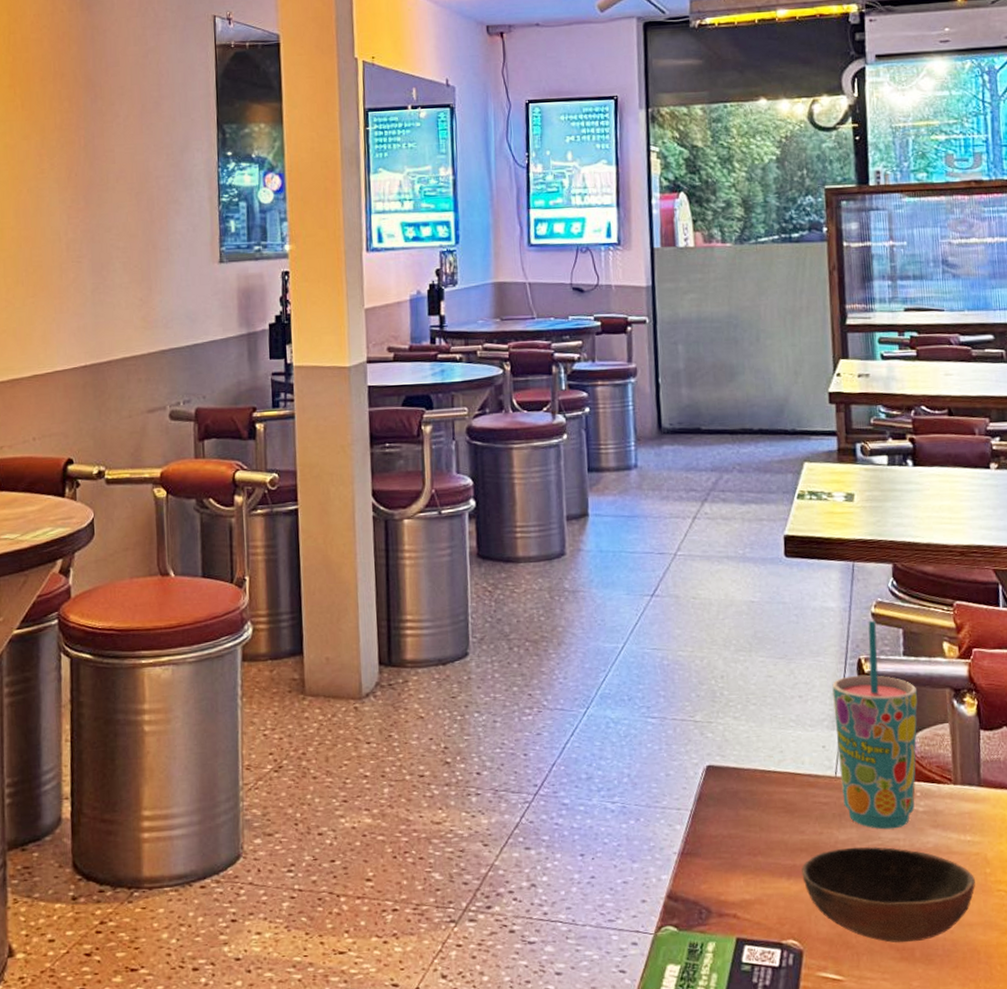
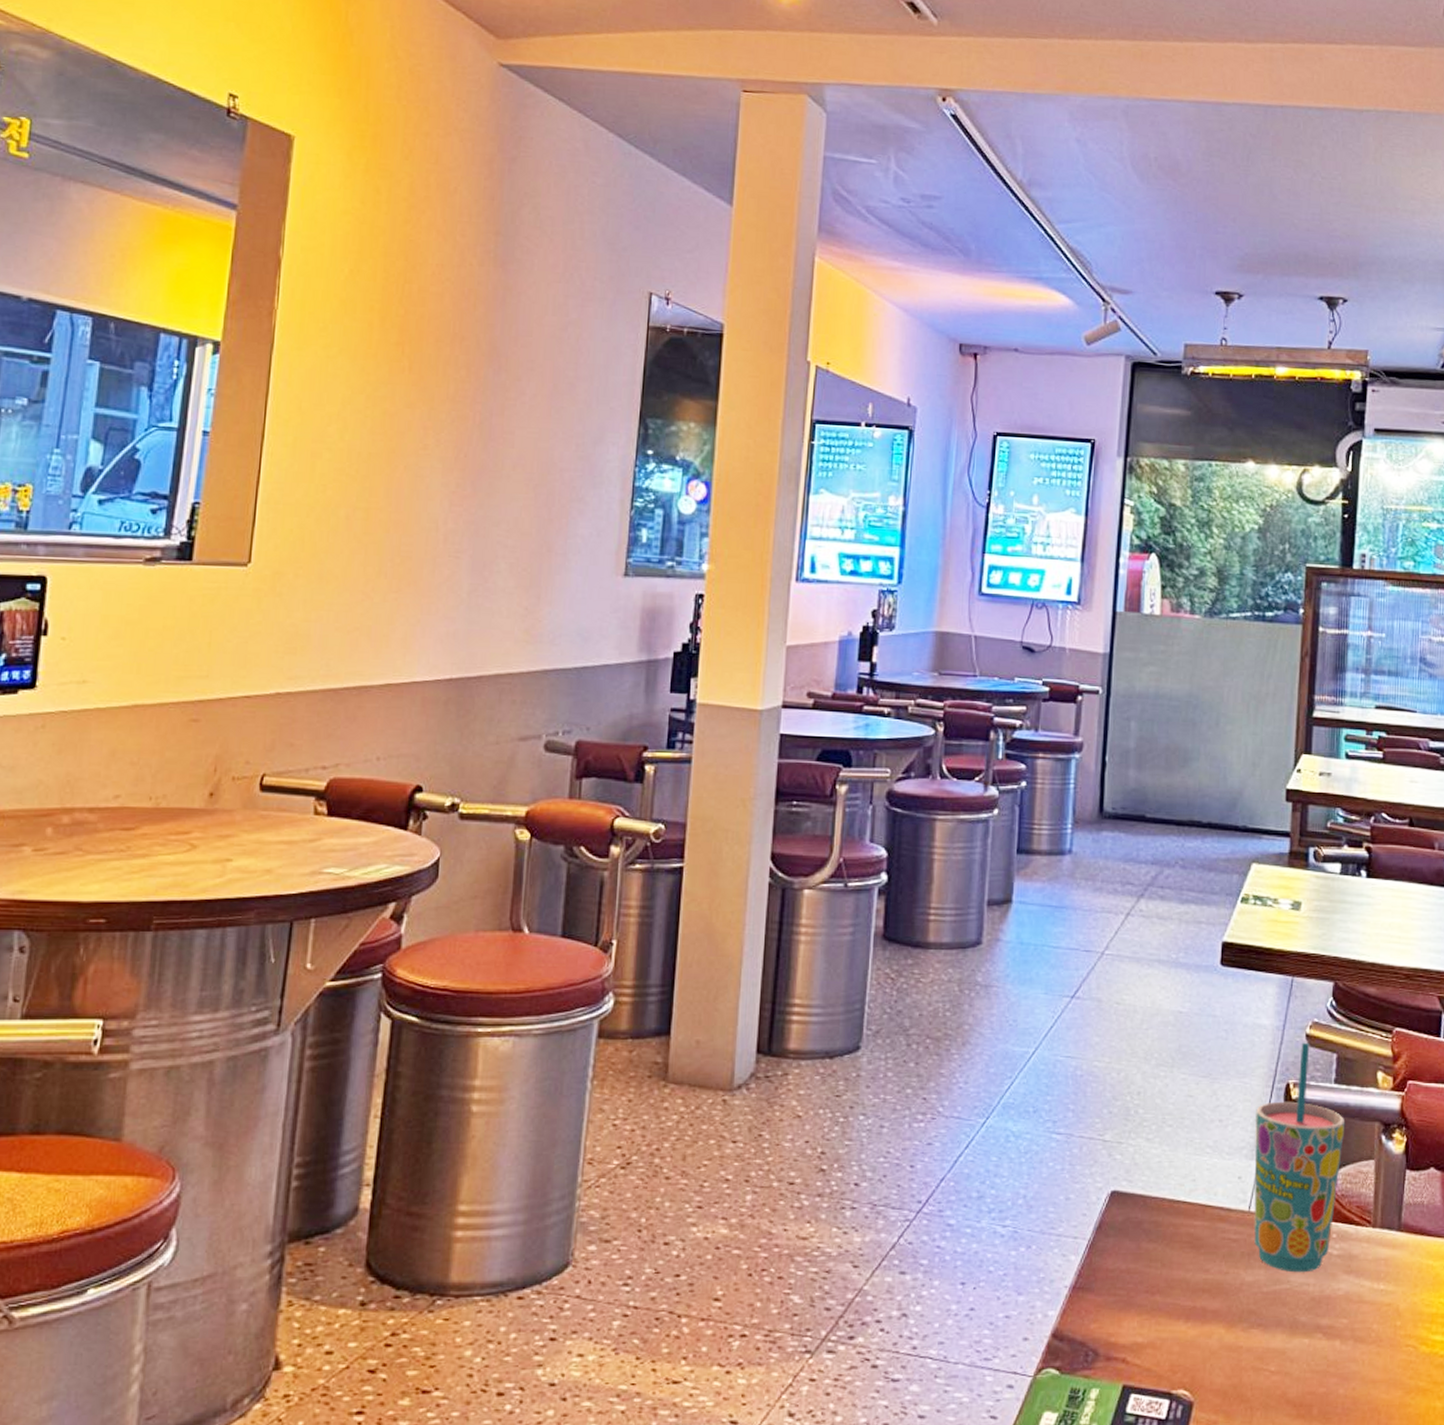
bowl: present [801,847,975,943] -> none [1201,1290,1384,1399]

